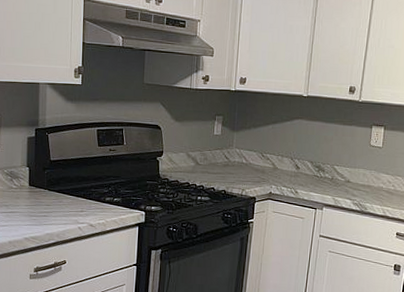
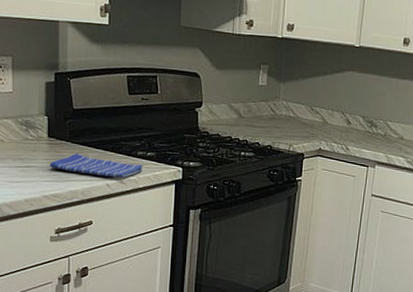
dish towel: none [29,200,110,222] -> present [49,153,143,178]

